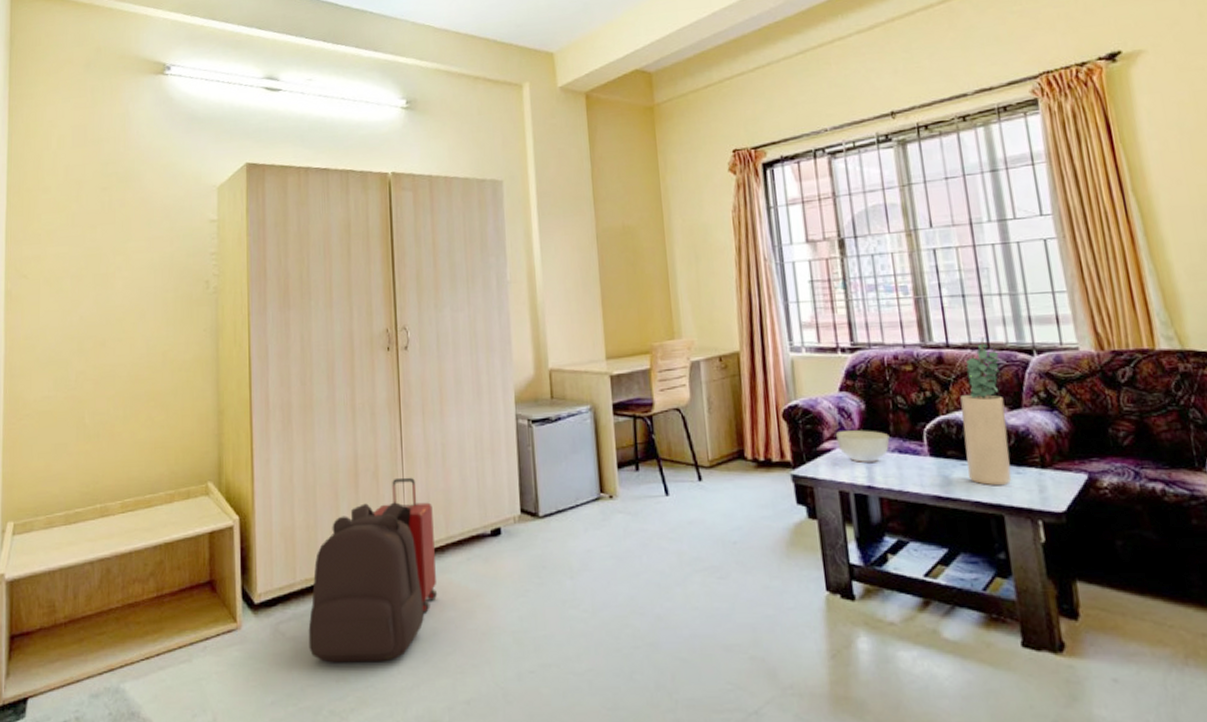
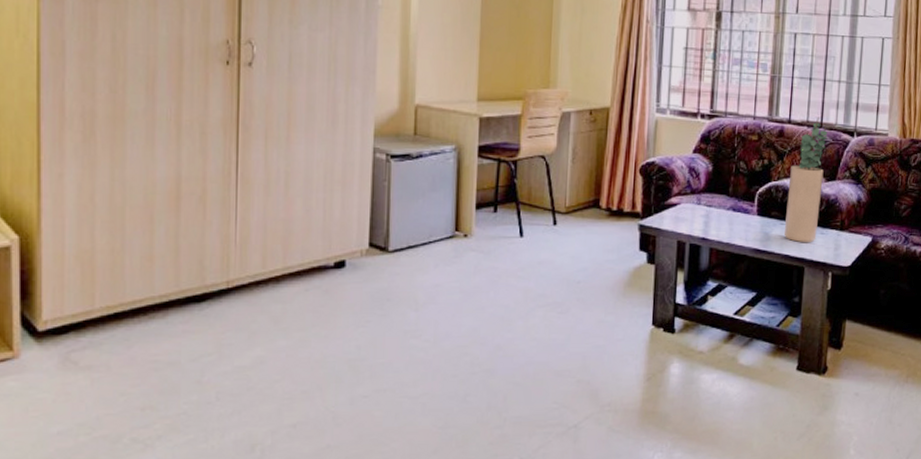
backpack: present [308,502,425,663] -> none [108,229,252,392]
suitcase: present [373,477,438,613] -> none [197,204,269,342]
bowl: present [836,430,890,464] -> none [683,188,728,218]

